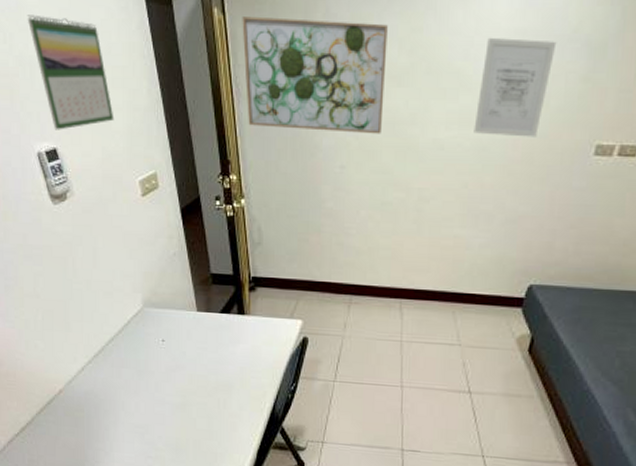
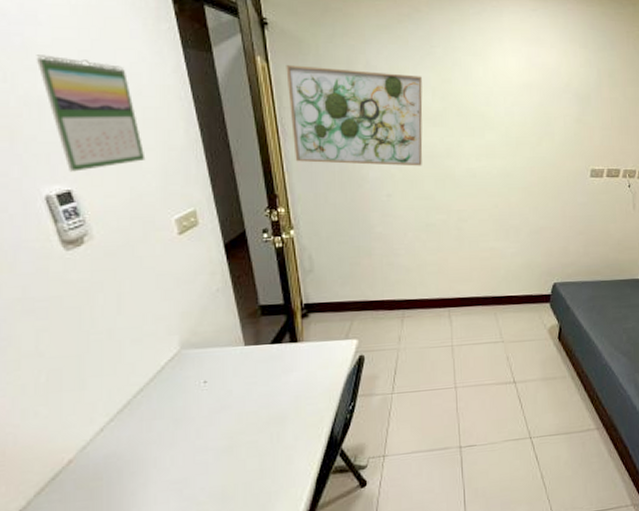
wall art: present [473,37,557,137] -> none [499,88,555,165]

